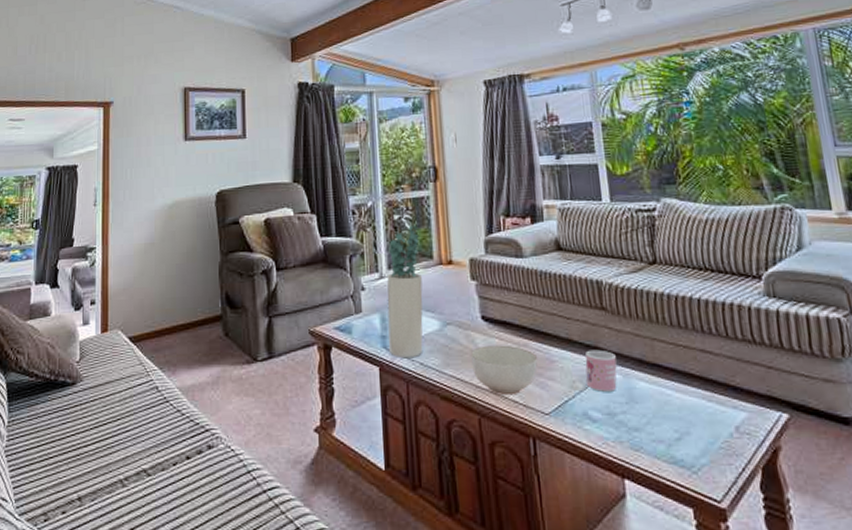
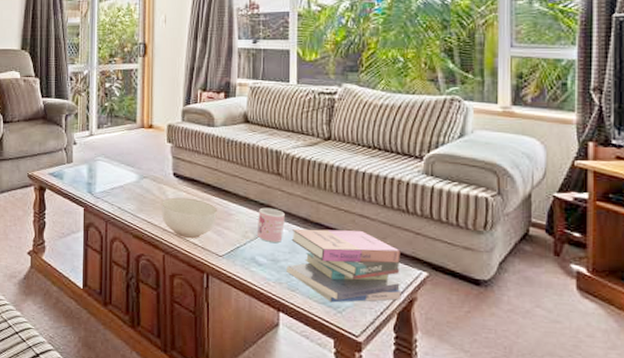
vase: present [387,219,424,359] -> none [93,88,126,203]
books: none [626,368,763,461] -> present [287,229,401,303]

